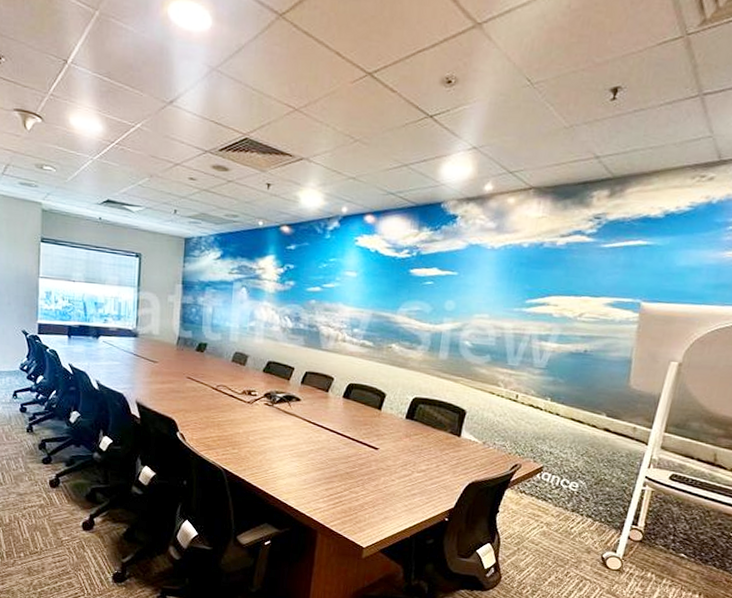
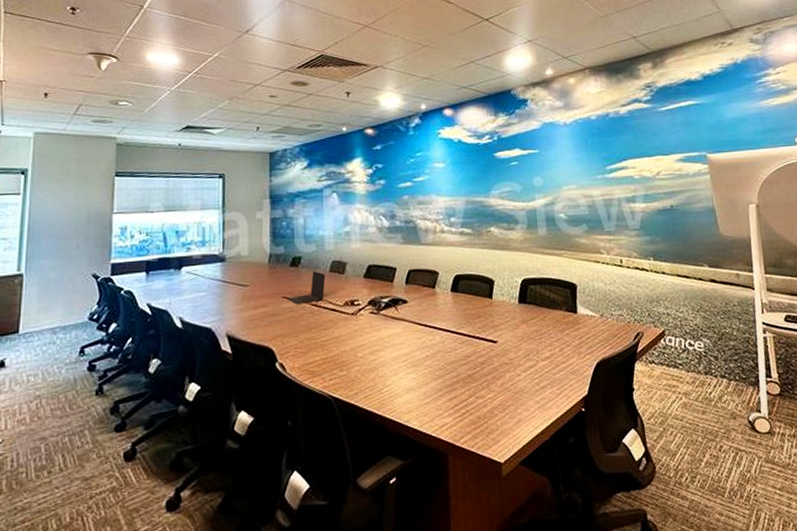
laptop: none [190,359,228,387] -> present [286,271,326,305]

